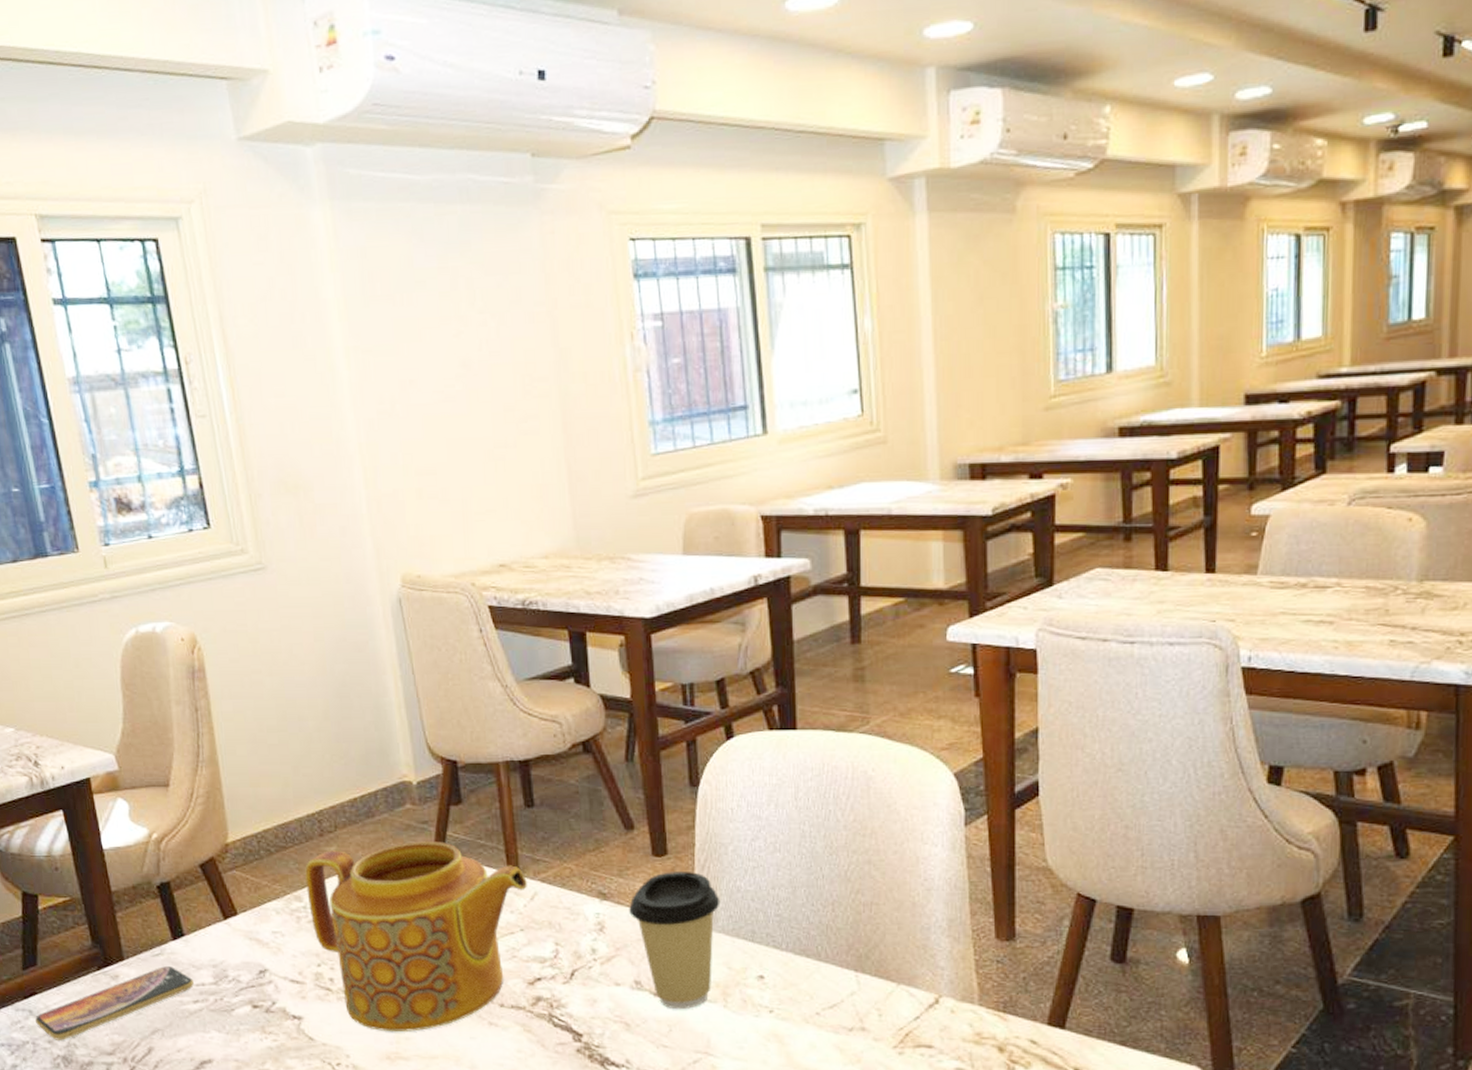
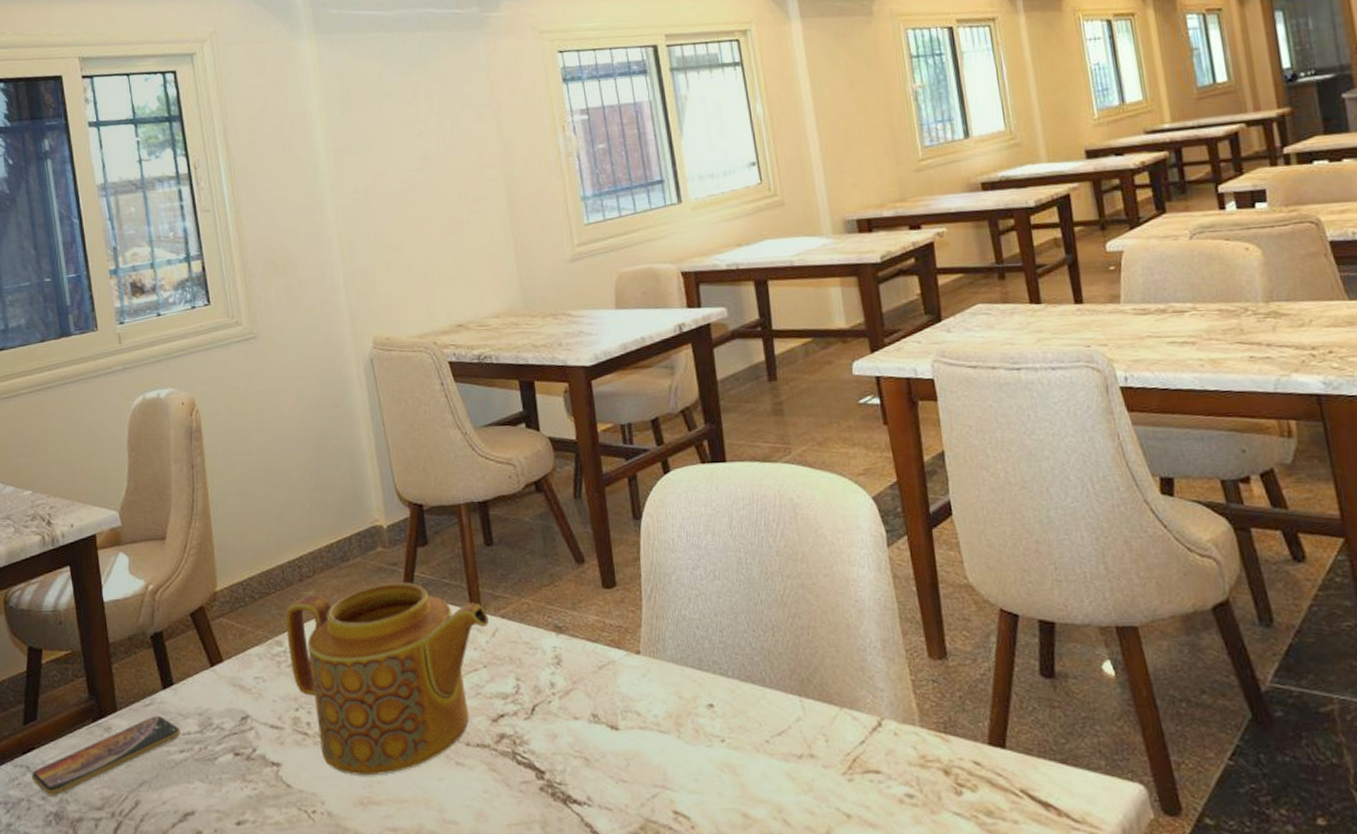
coffee cup: present [629,872,721,1010] -> none [583,602,668,742]

